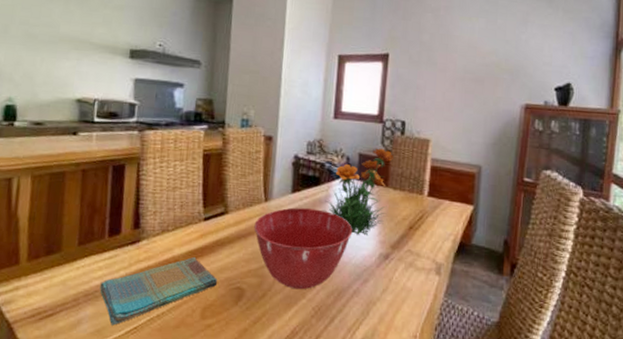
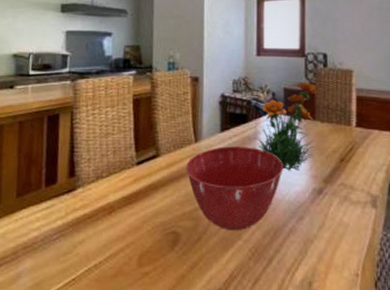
dish towel: present [100,256,218,326] -> none [38,202,153,278]

